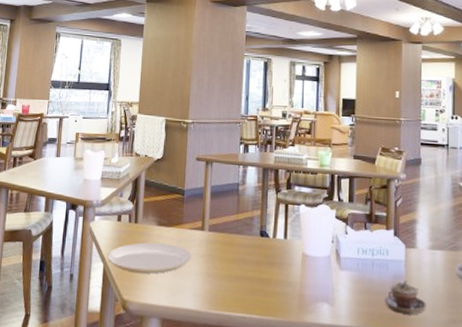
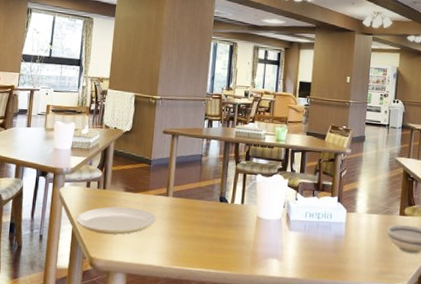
teacup: present [384,280,426,315] -> none [326,239,361,268]

